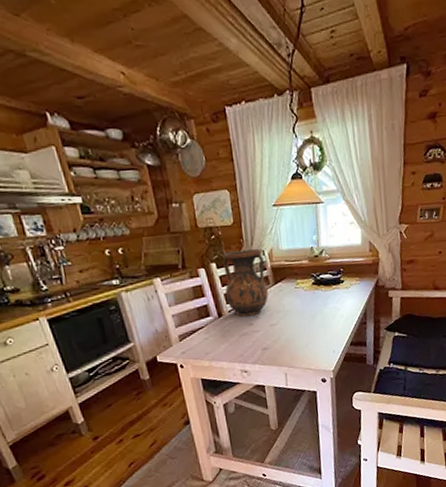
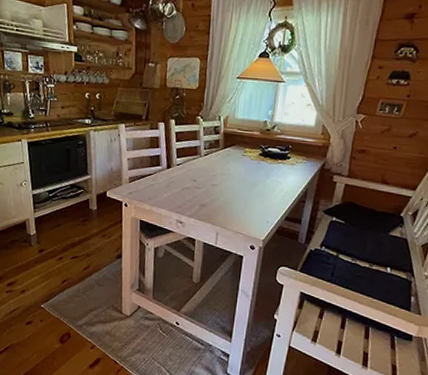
vase: present [221,249,269,317] -> none [177,112,219,173]

